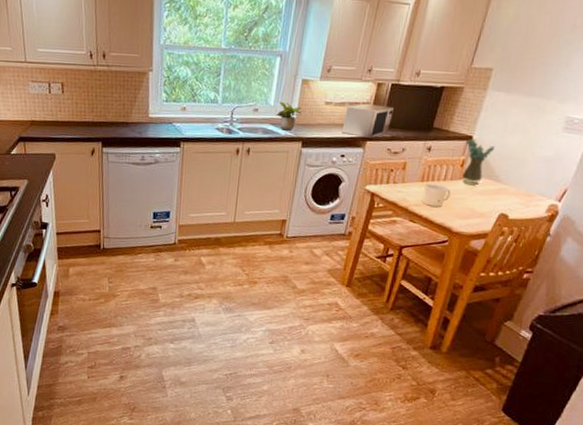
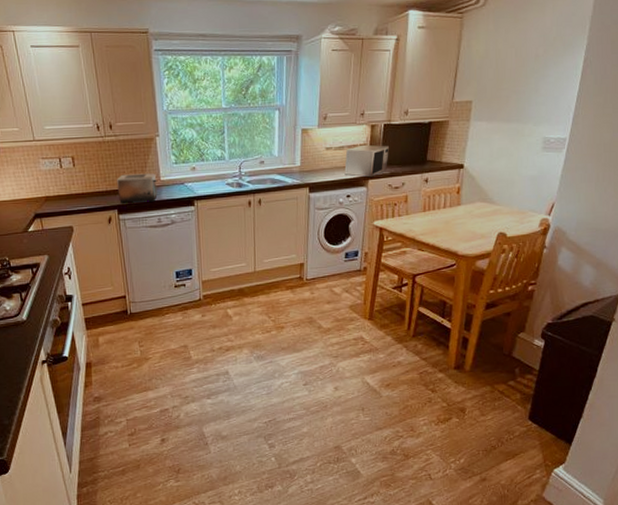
toaster: none [104,107,145,138] -> present [117,173,158,203]
potted plant: present [275,101,302,130] -> none [280,151,305,178]
mug: present [422,184,451,207] -> none [426,213,452,234]
vase: present [462,138,496,186] -> none [459,166,485,210]

